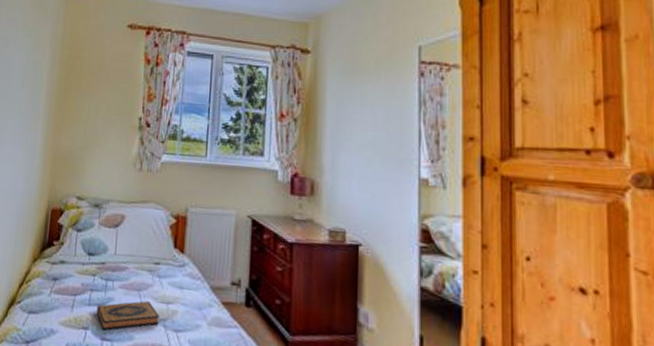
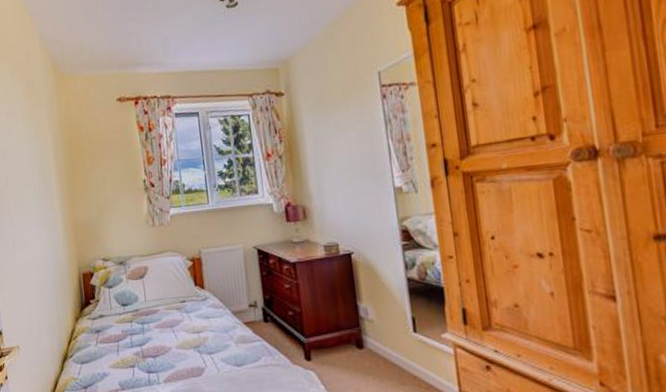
hardback book: present [96,301,159,331] -> none [138,334,194,365]

